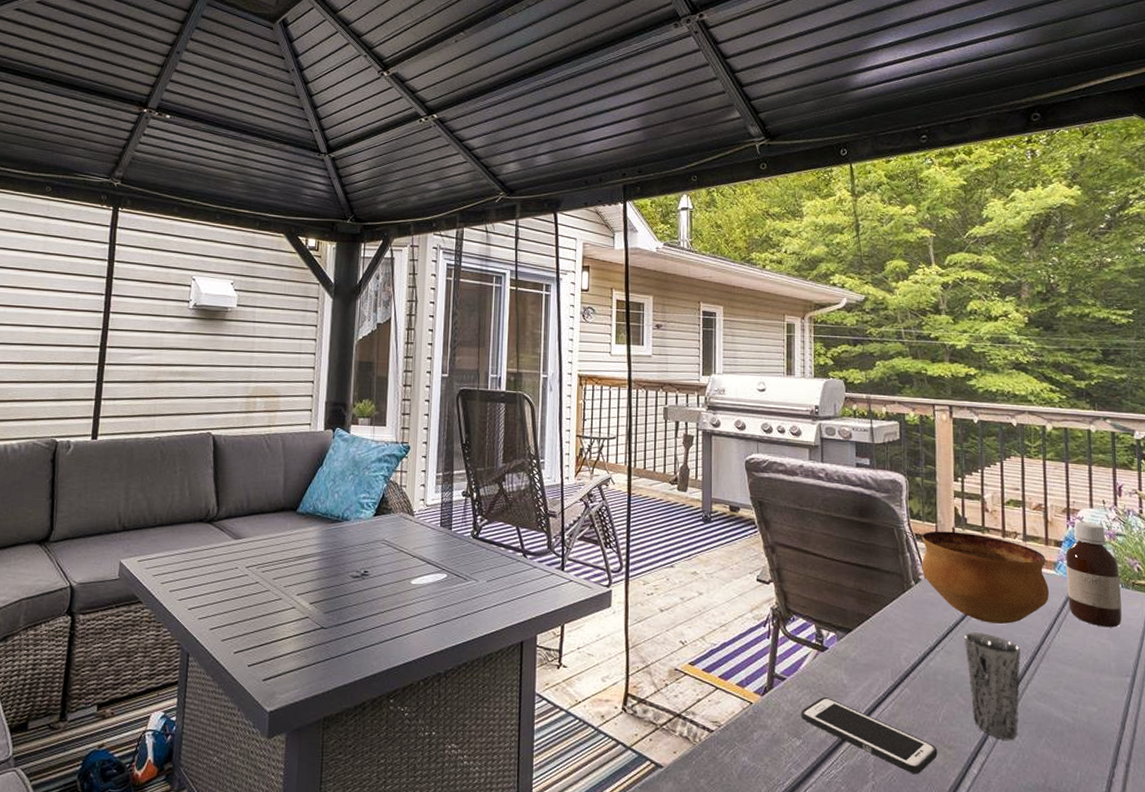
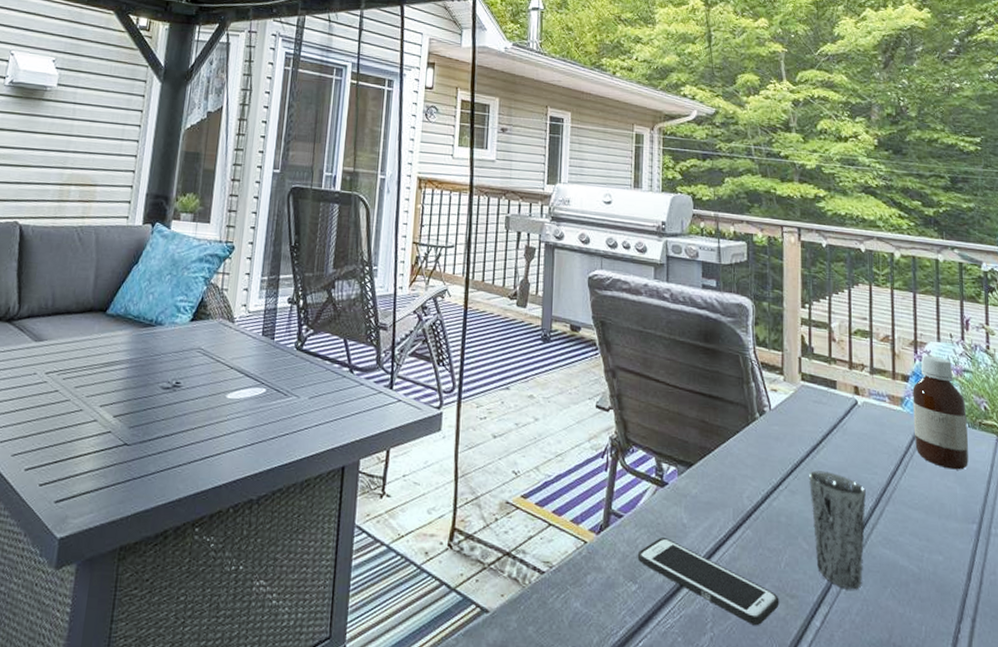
bowl: present [921,531,1049,624] -> none [767,360,895,463]

